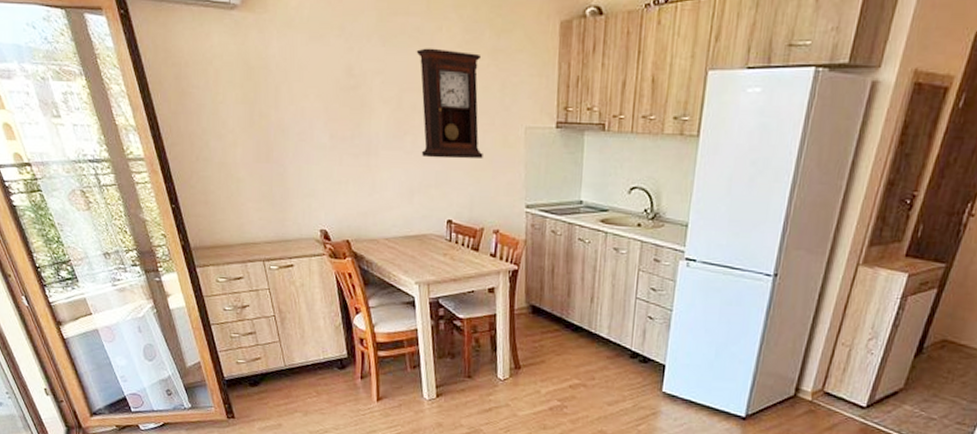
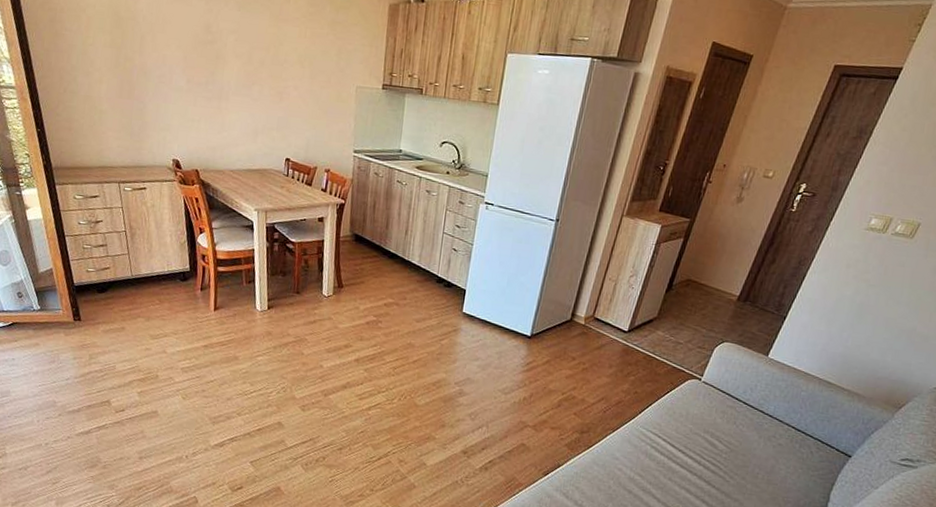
pendulum clock: present [416,48,483,159] -> none [266,15,322,109]

